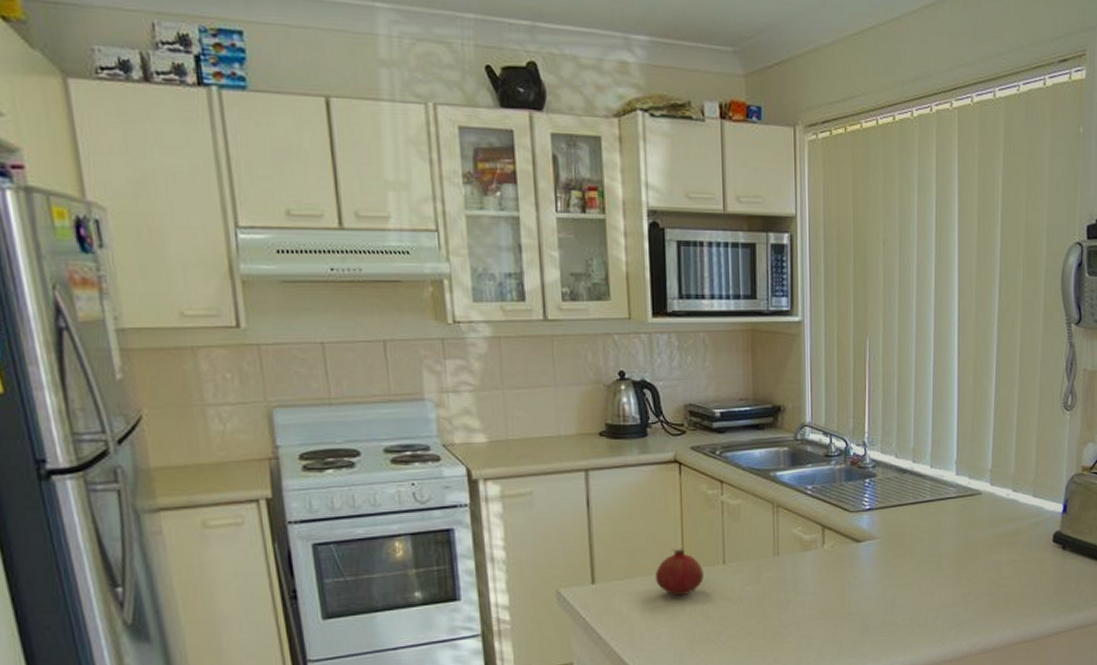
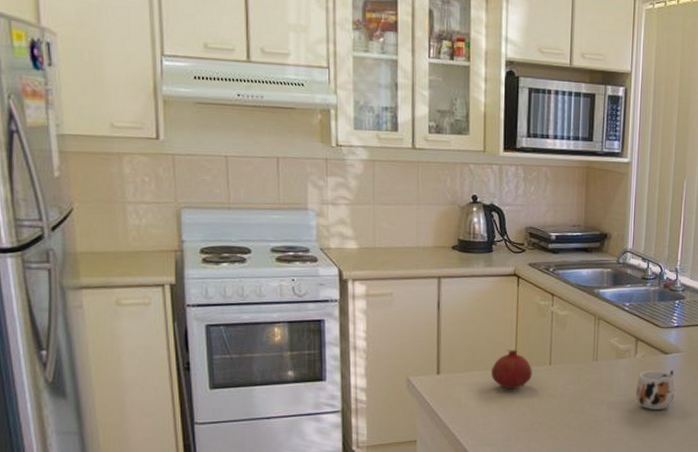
mug: none [825,560,872,608] -> present [635,369,675,410]

